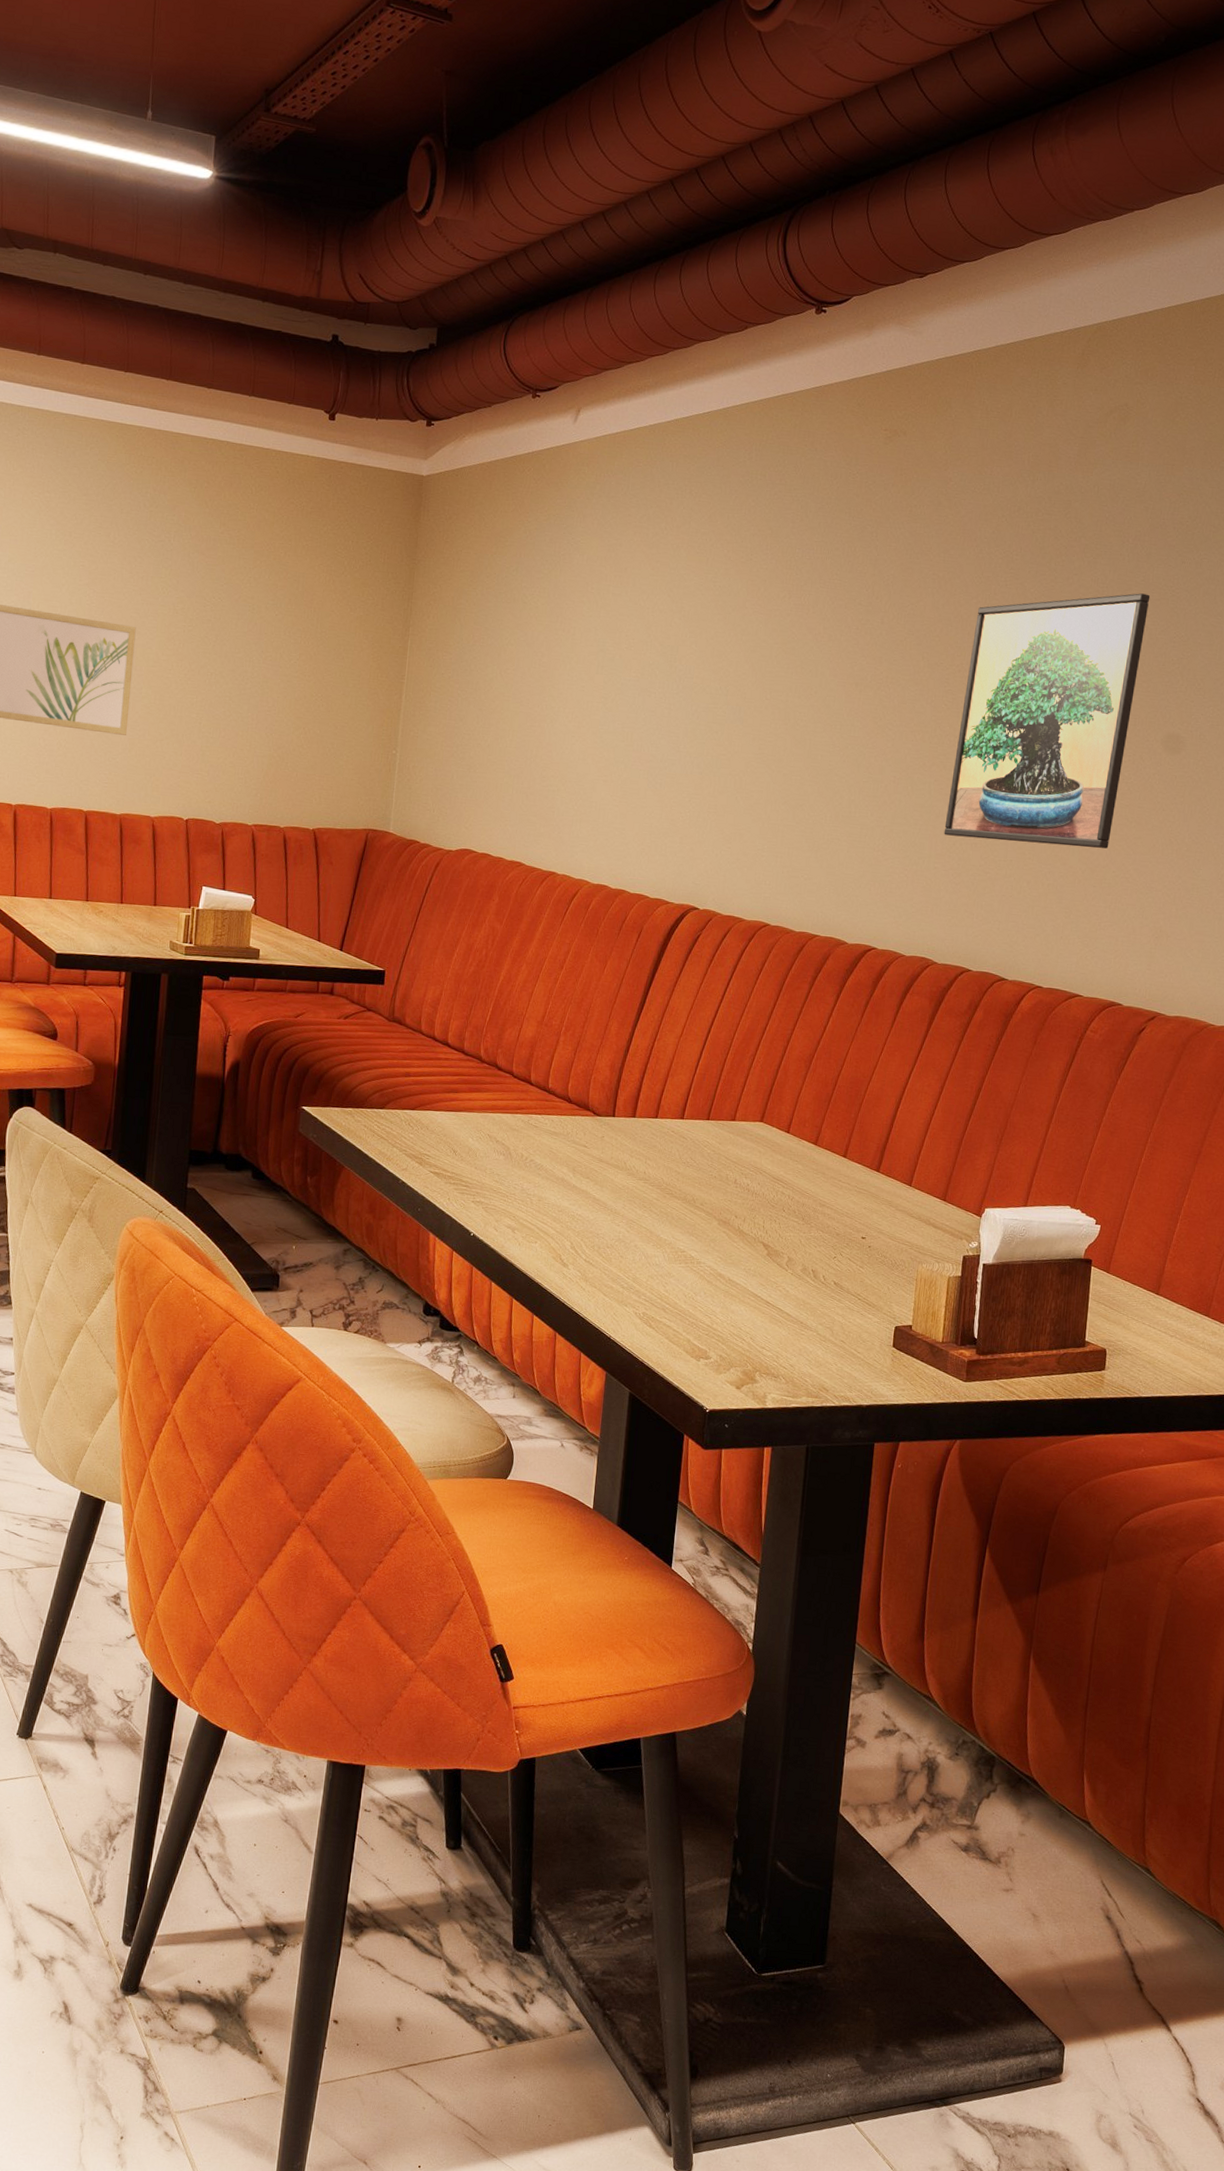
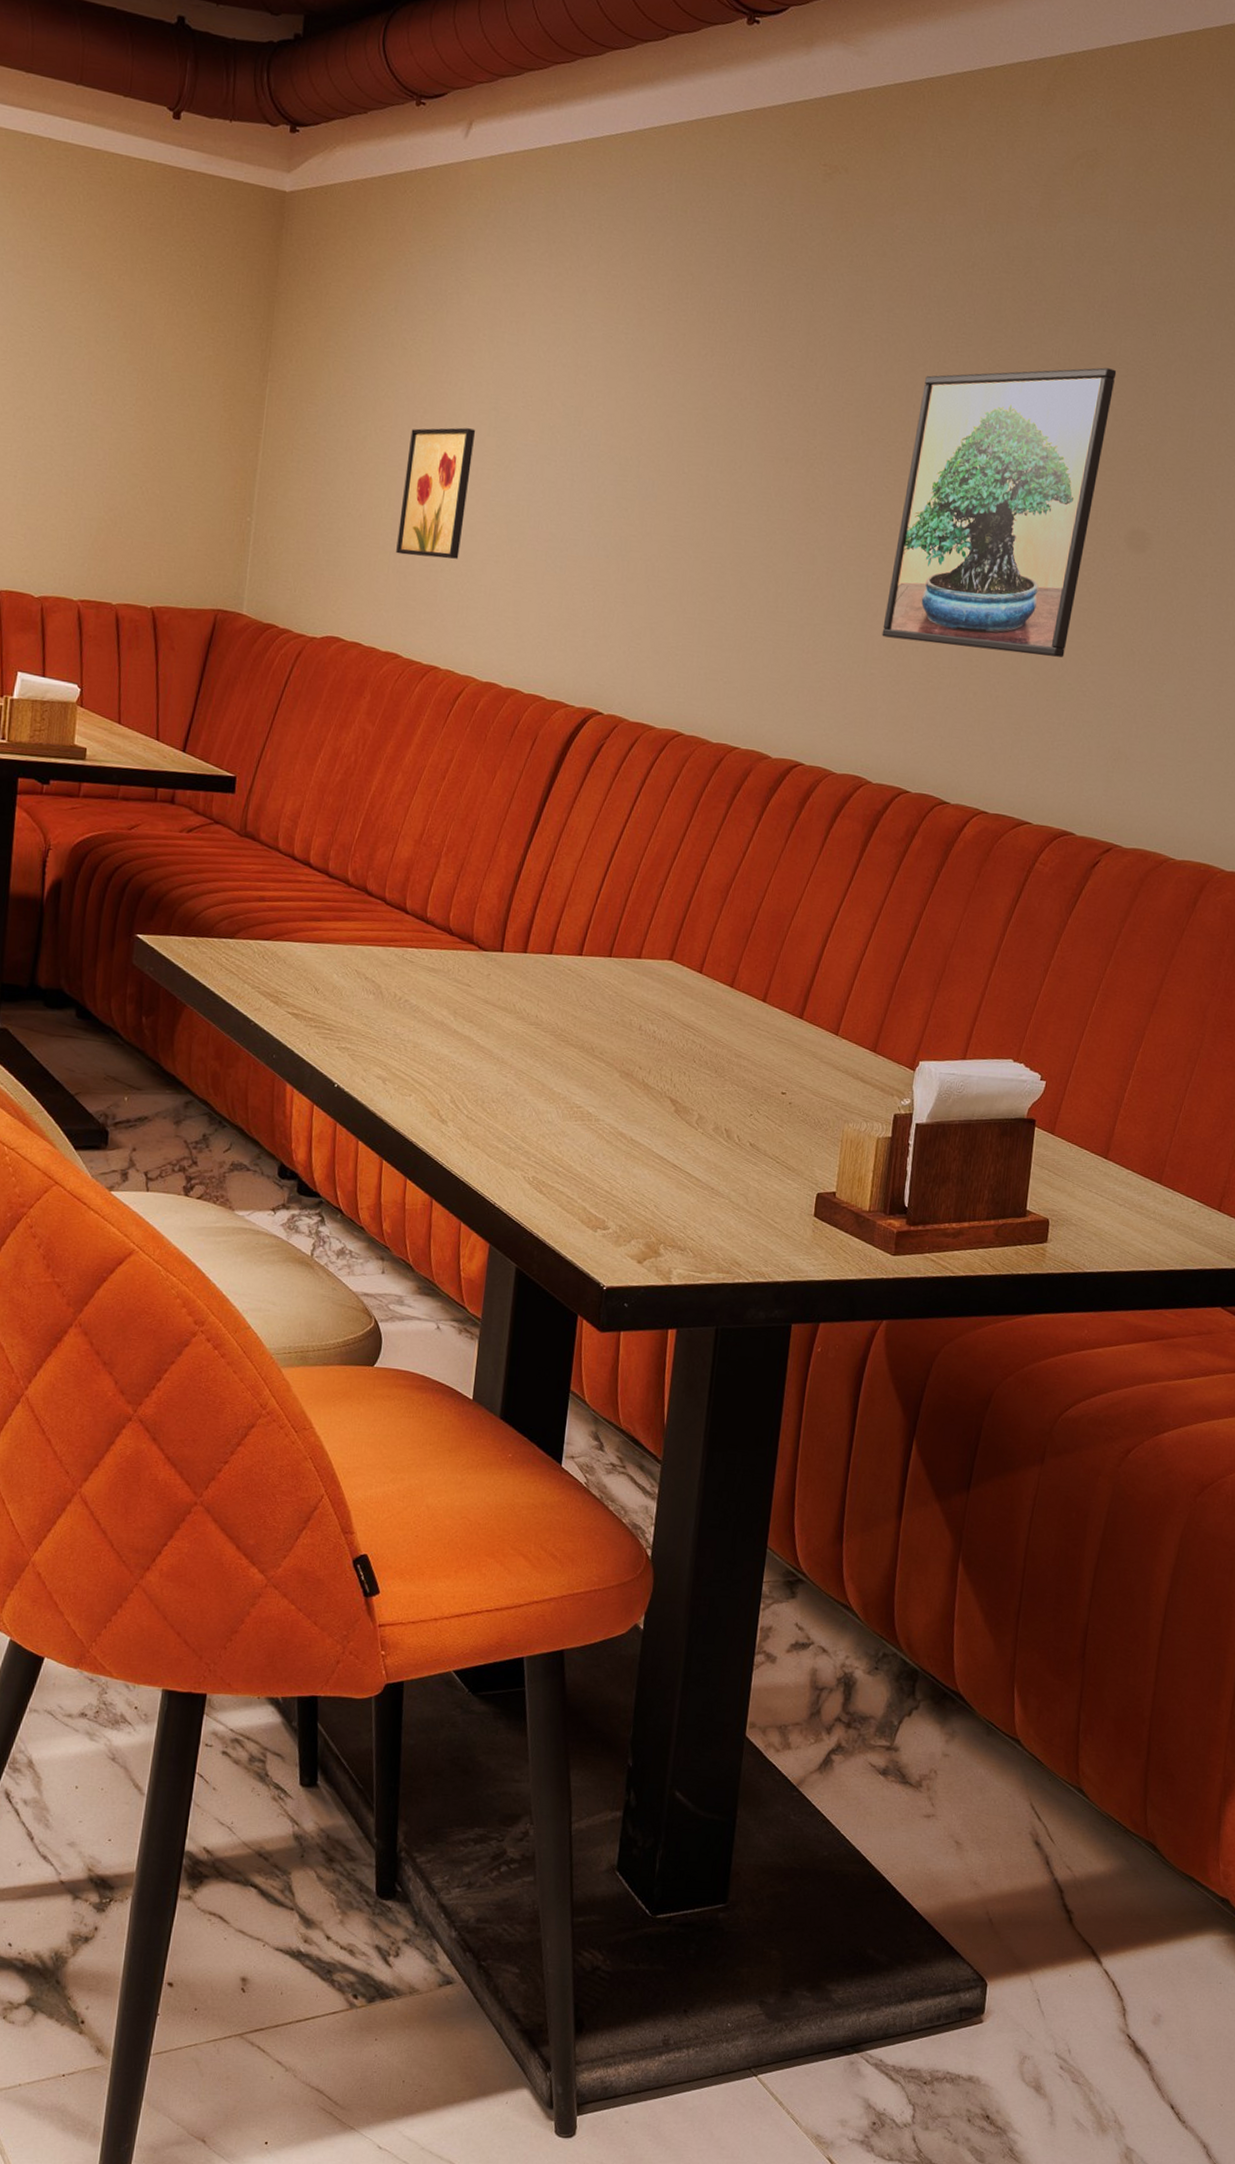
wall art: none [519,667,586,780] -> present [396,427,476,559]

